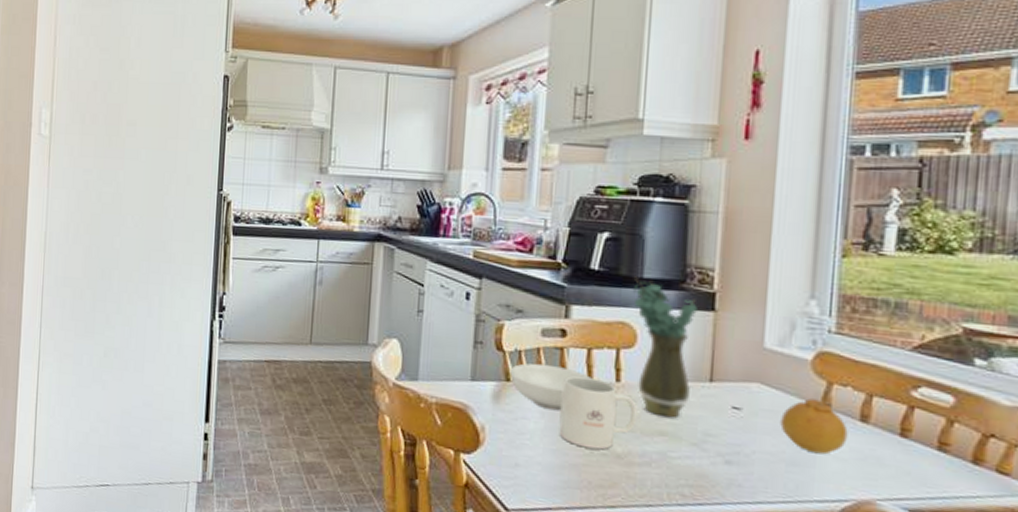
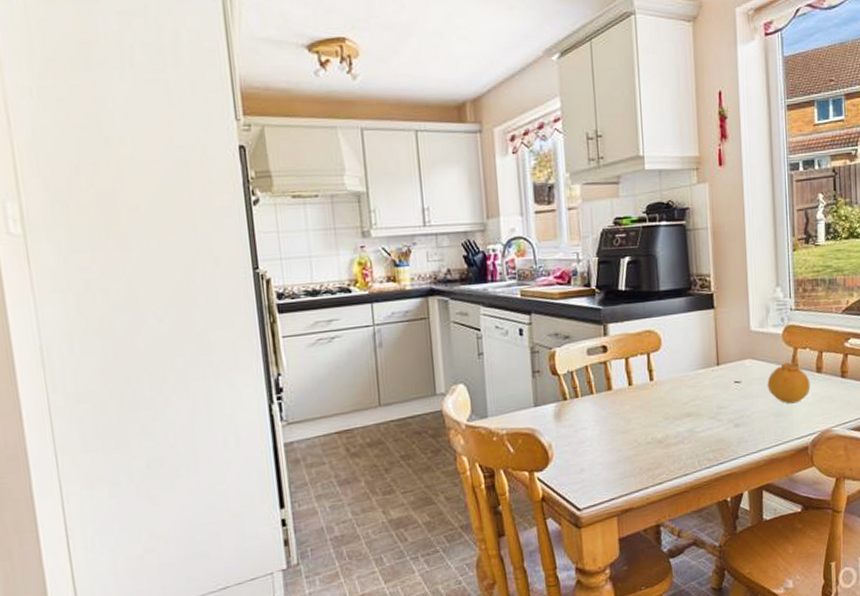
bowl: present [509,363,591,411] -> none [565,378,631,417]
mug: present [559,376,638,450] -> none [609,382,670,442]
vase: present [632,276,699,419] -> none [653,290,704,401]

